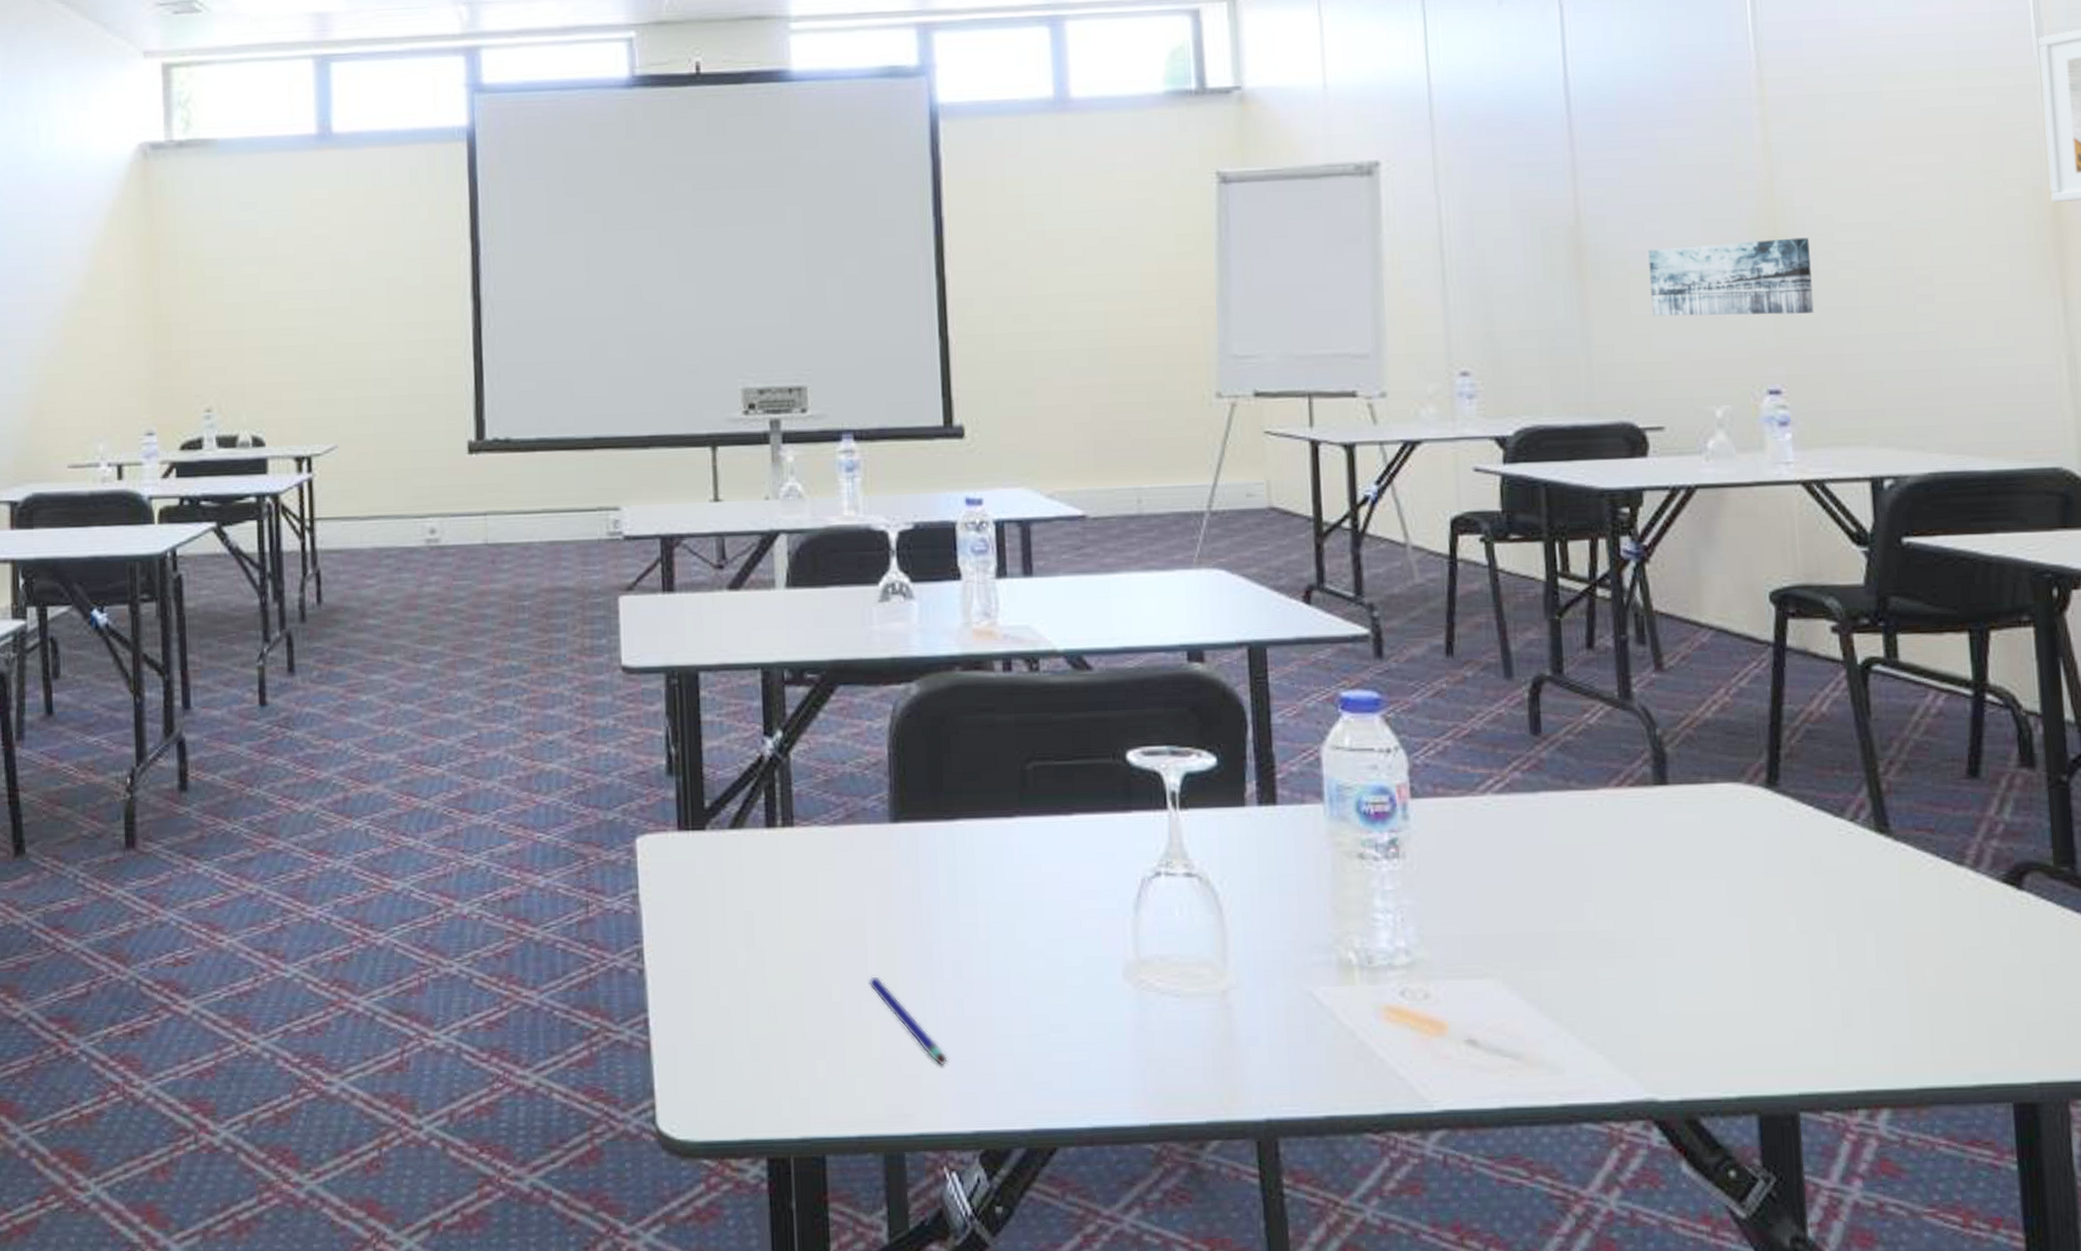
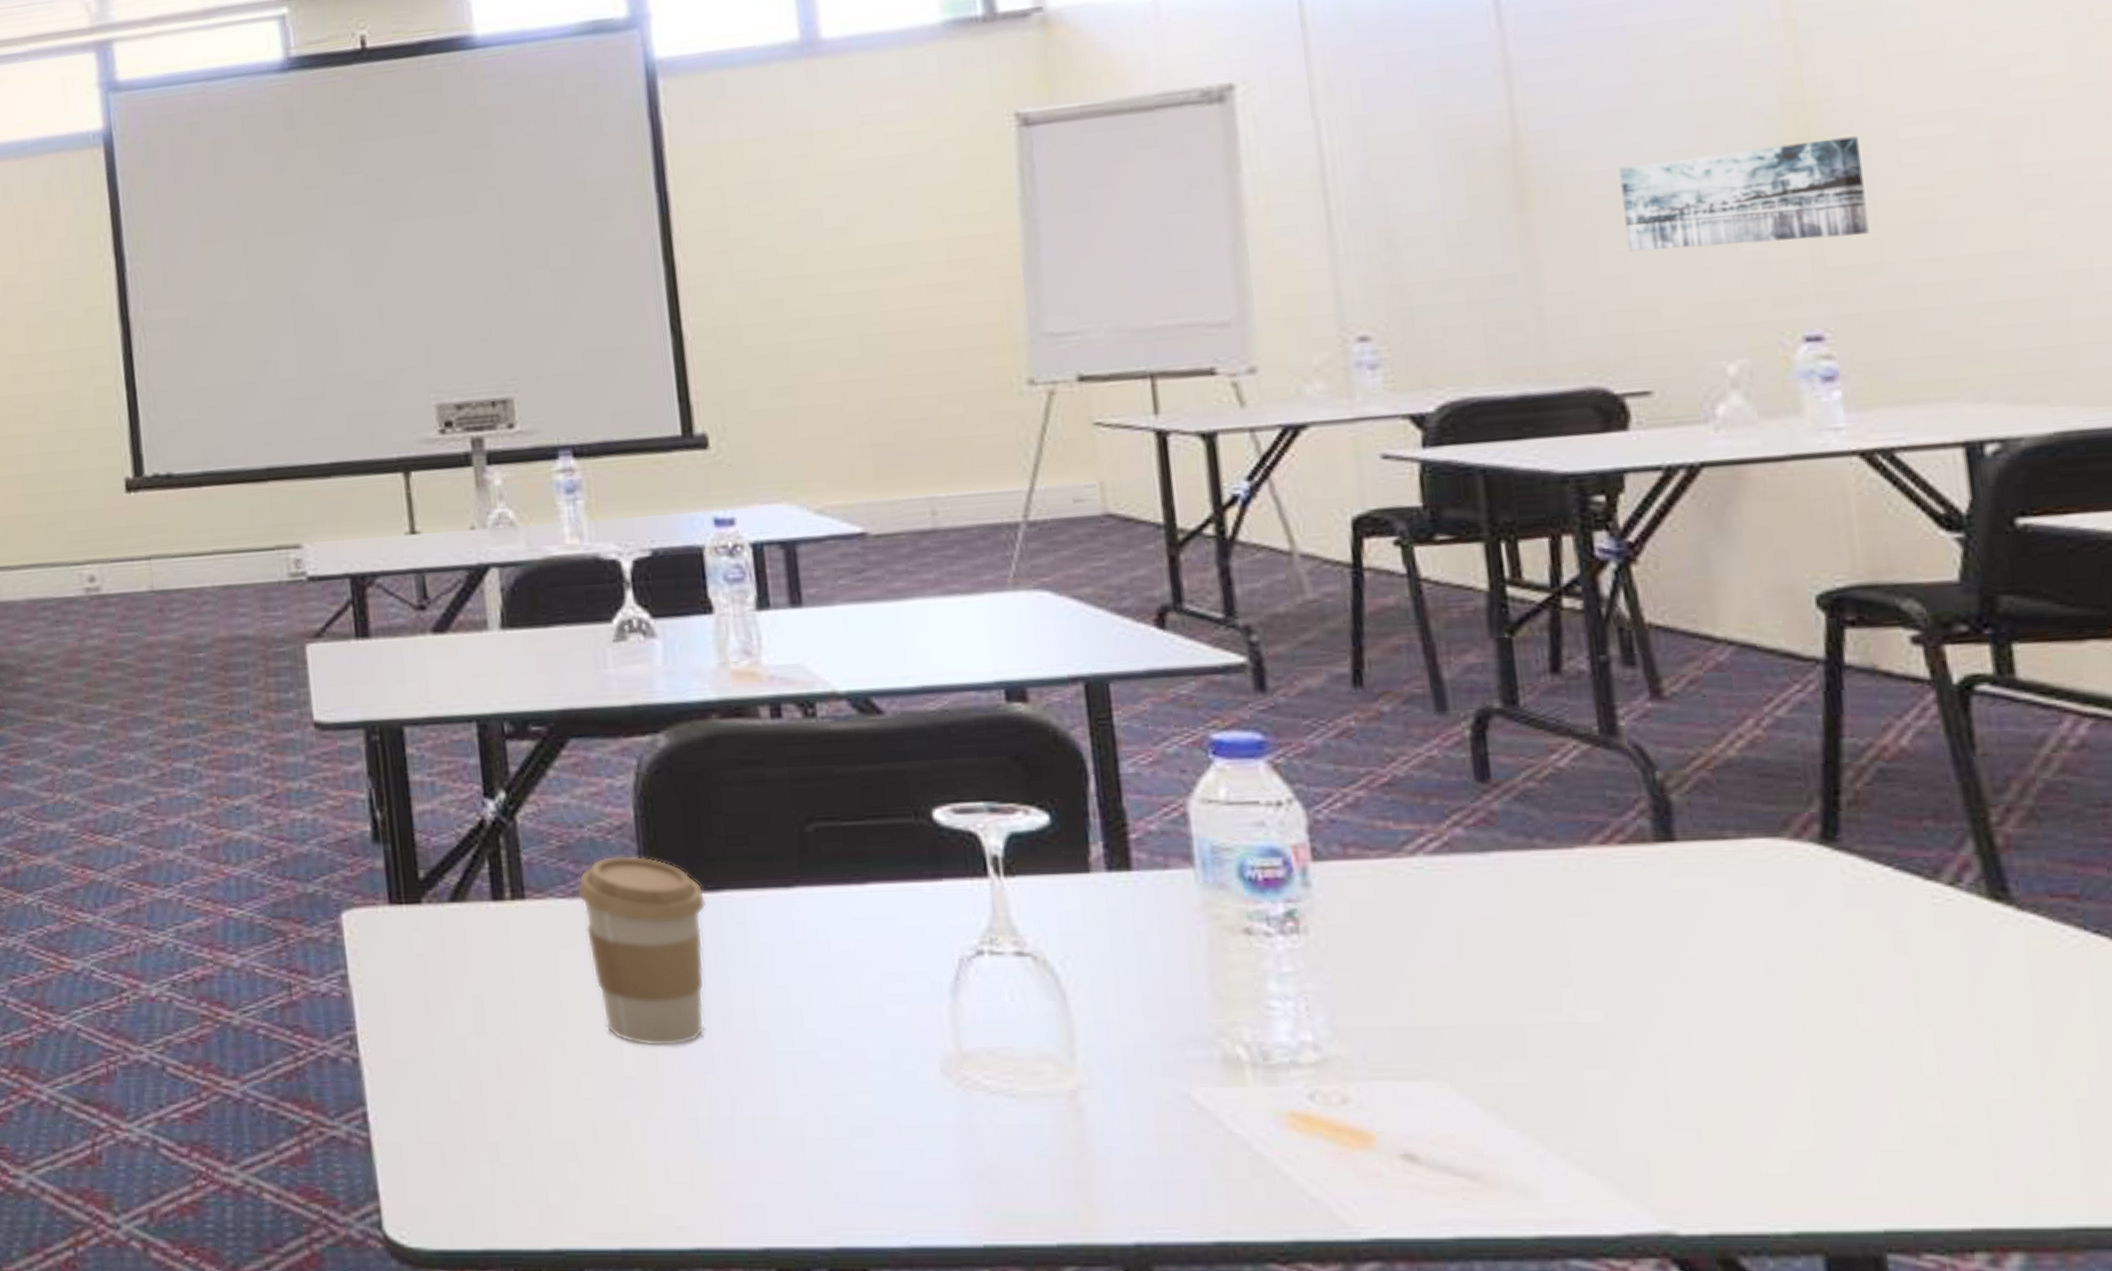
coffee cup: none [837,788,943,957] -> present [577,854,707,1047]
pen: present [869,976,948,1065] -> none [625,1069,726,1171]

